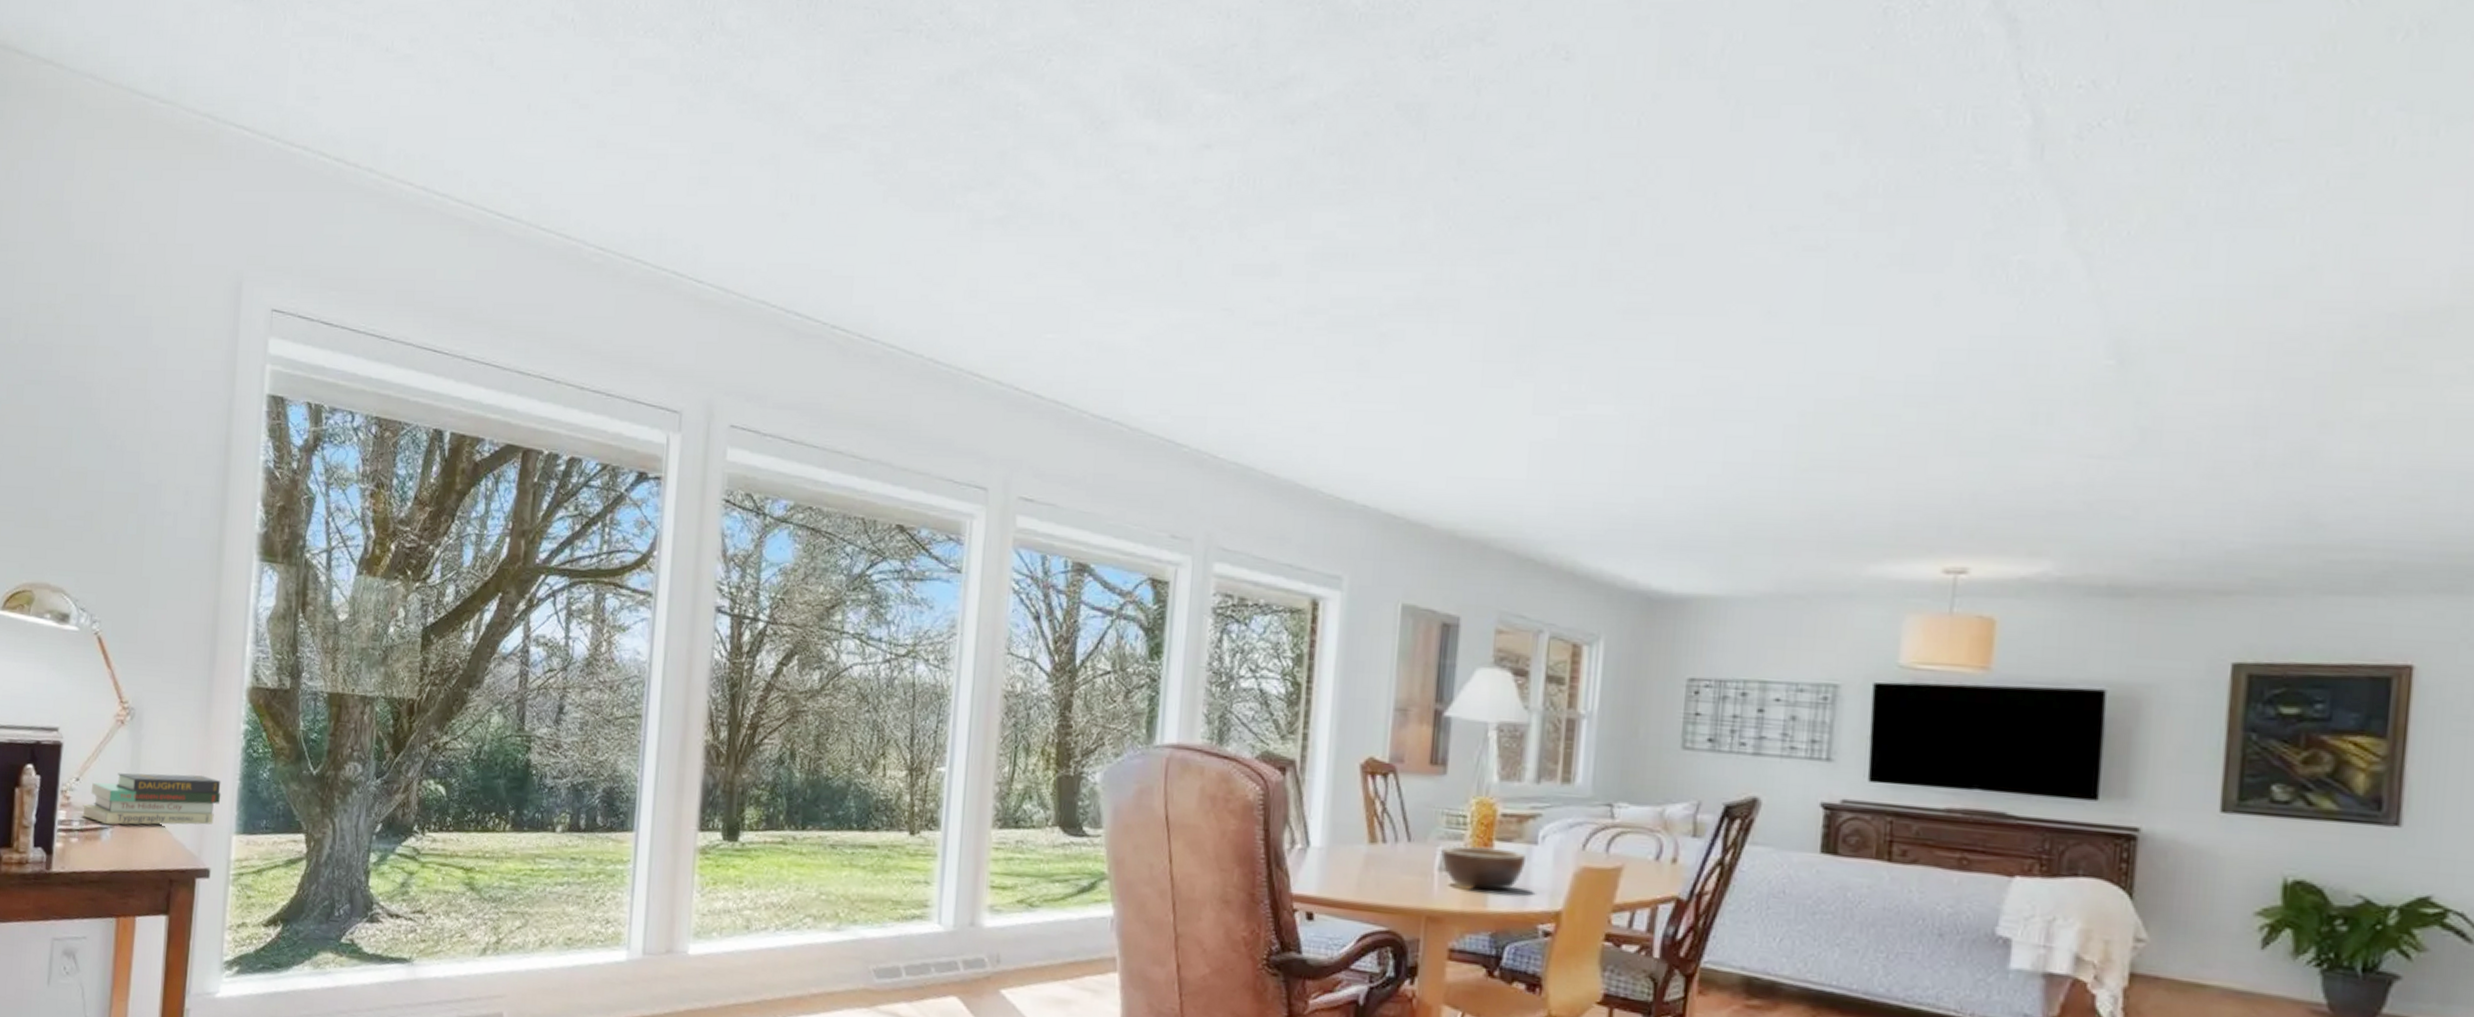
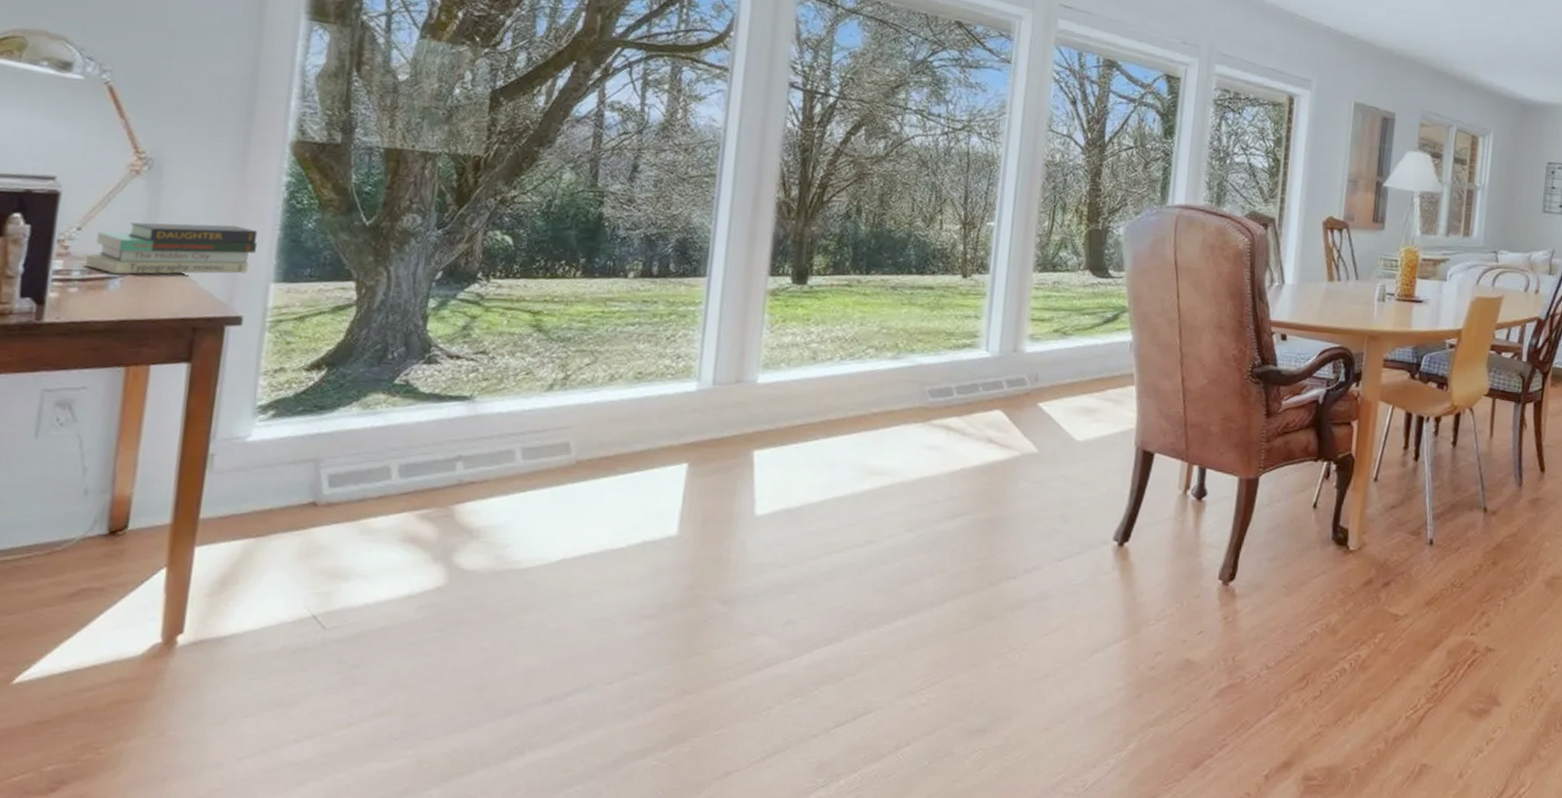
bowl: present [1441,845,1526,890] -> none [1380,282,1438,315]

